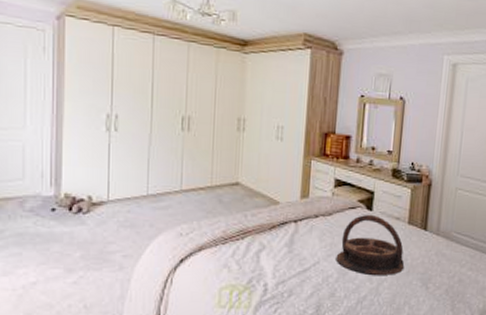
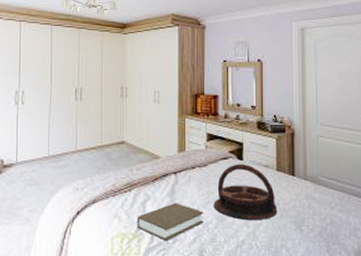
book: none [248,253,324,294] -> present [137,202,203,241]

